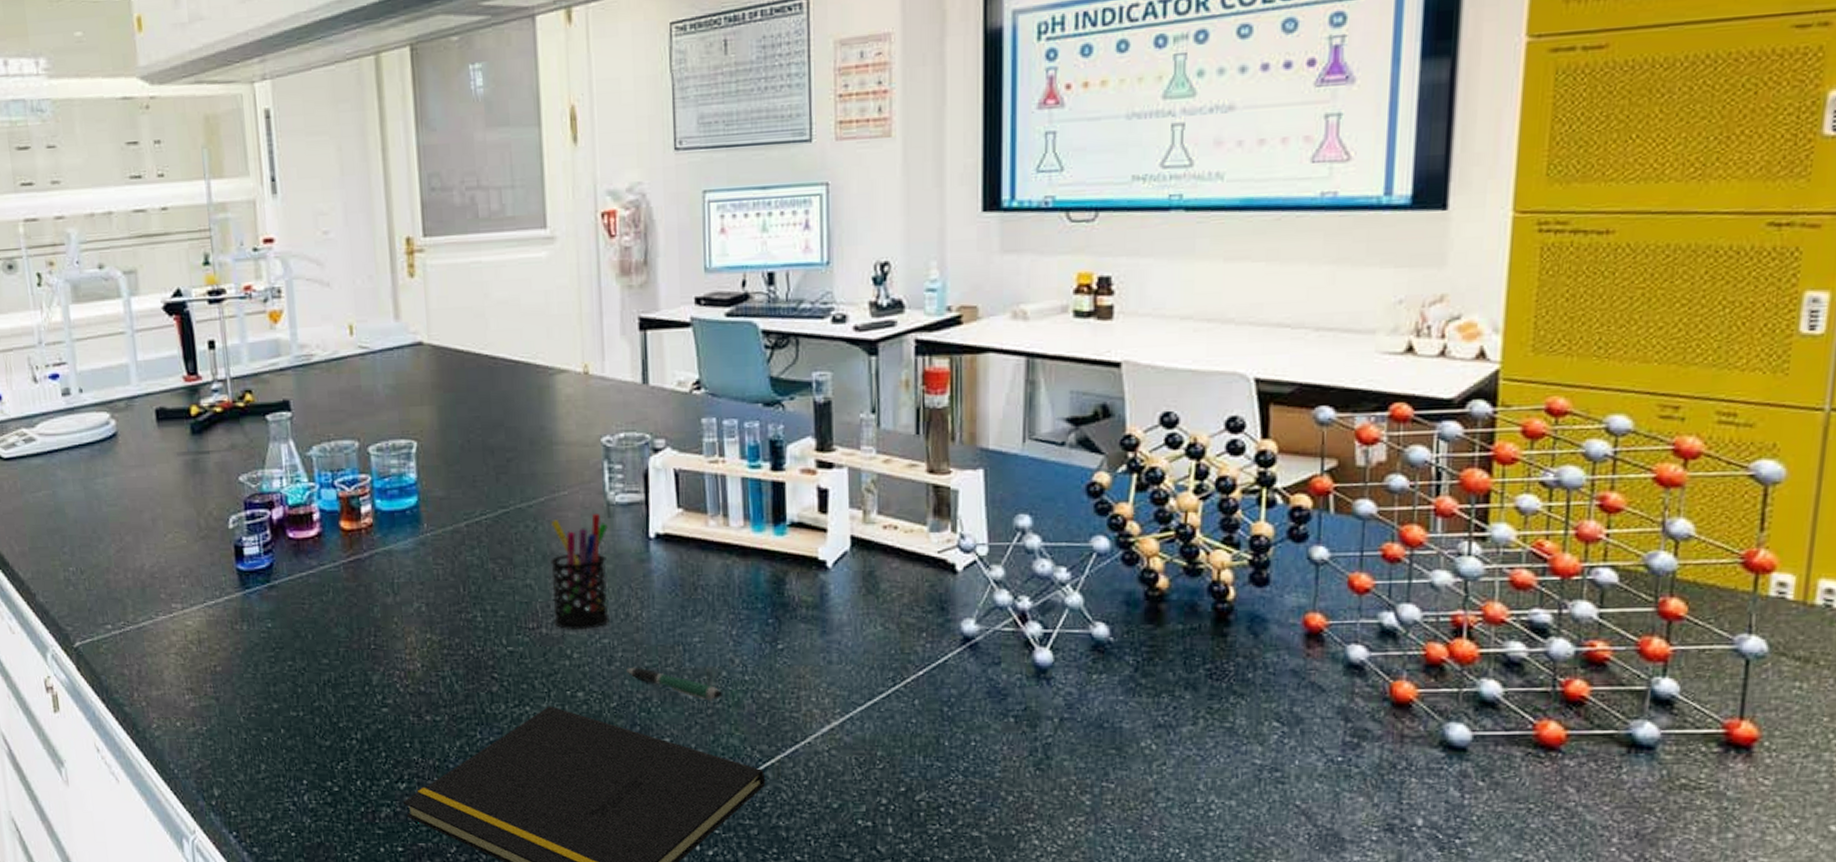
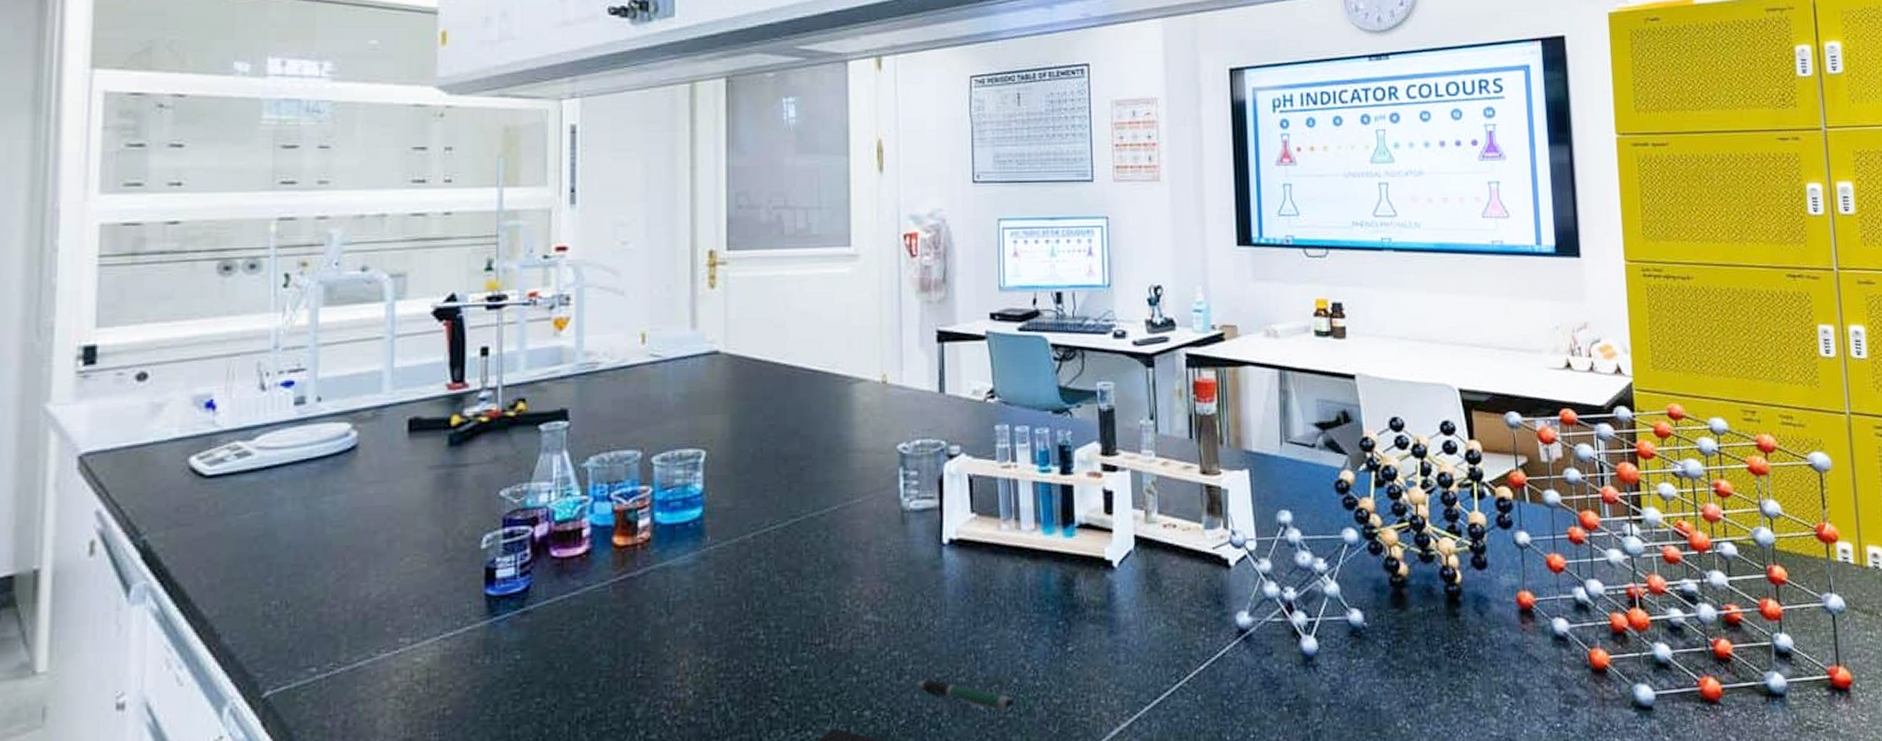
pen holder: present [551,513,610,629] -> none [841,520,901,643]

